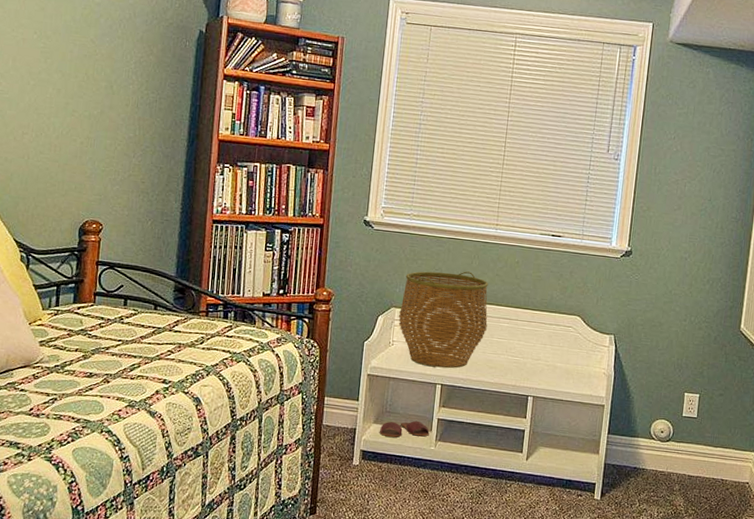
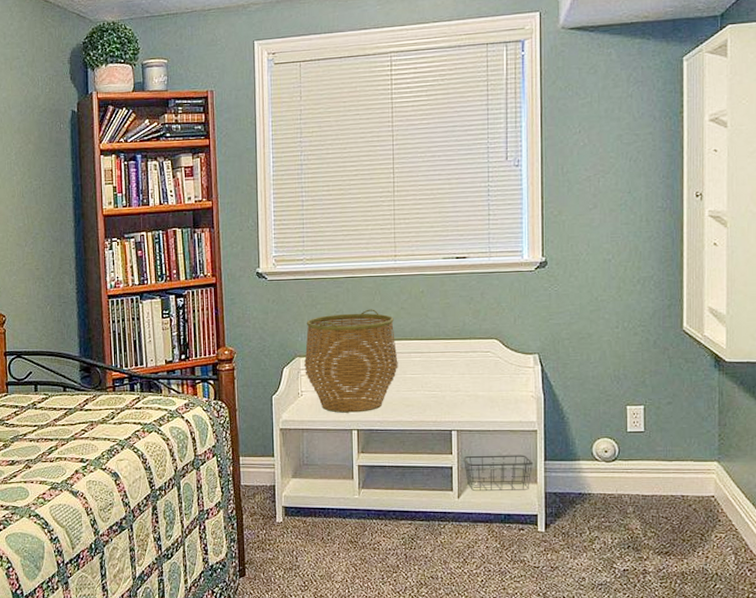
slippers: present [379,420,430,438] -> none [299,470,351,491]
basket: none [535,421,598,460] -> present [463,455,534,492]

